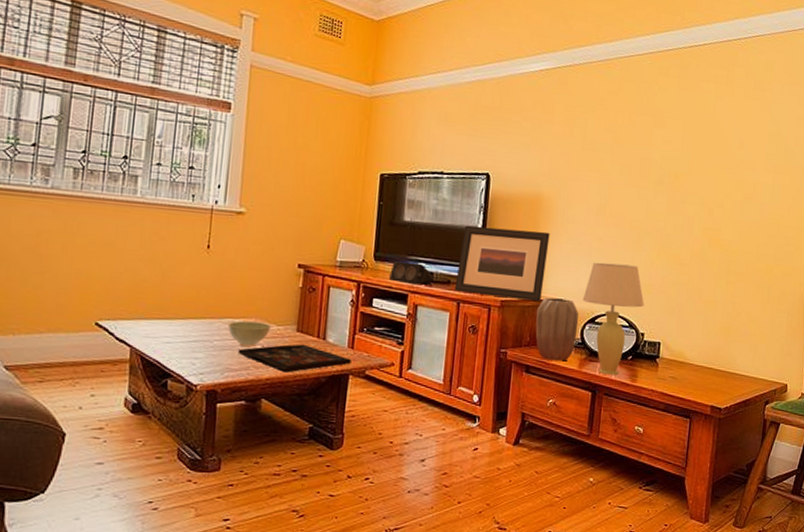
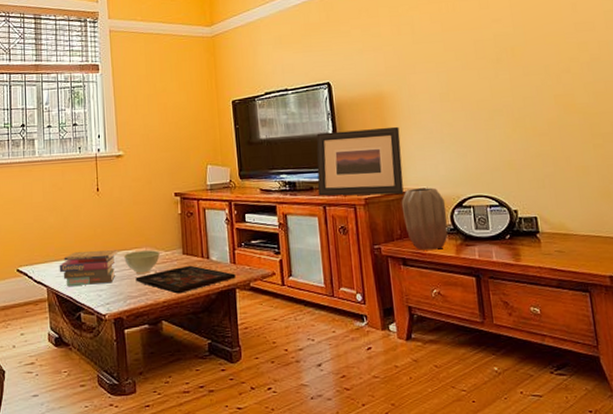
books: none [148,312,223,352] -> present [59,250,119,287]
speaker: present [389,261,434,286] -> none [256,175,297,197]
table lamp: present [582,262,644,375] -> none [445,144,510,258]

